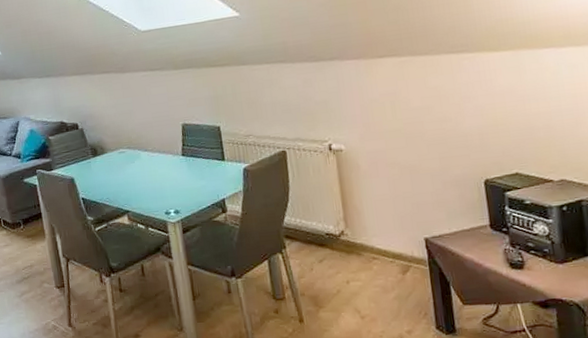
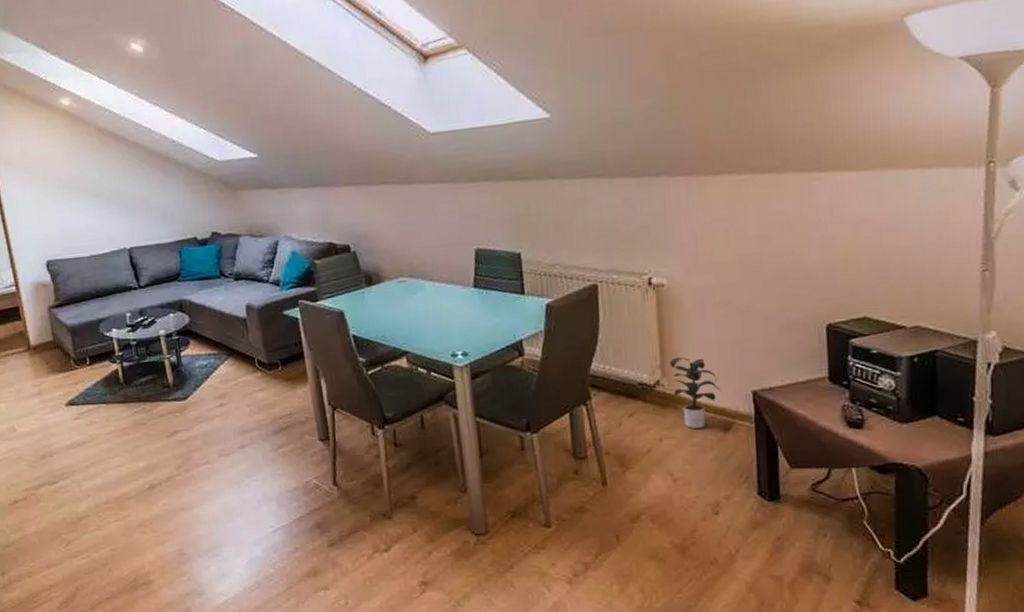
potted plant: none [351,210,398,272] -> present [670,357,722,429]

